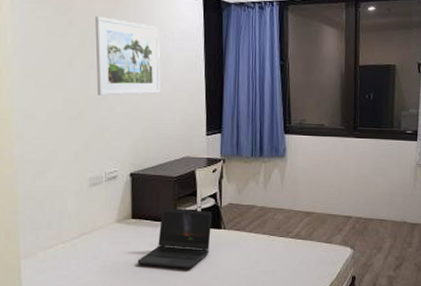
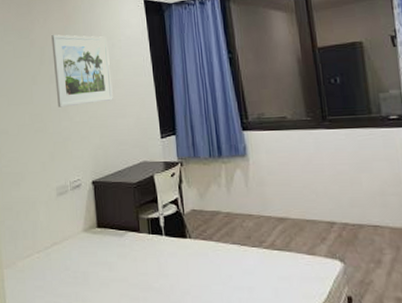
laptop computer: present [137,208,213,270] -> none [106,216,177,284]

